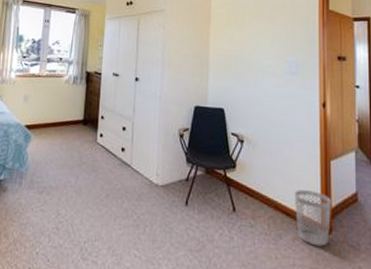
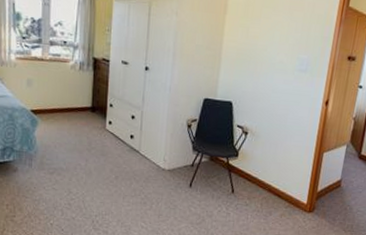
wastebasket: present [294,190,331,247] -> none [285,176,318,221]

